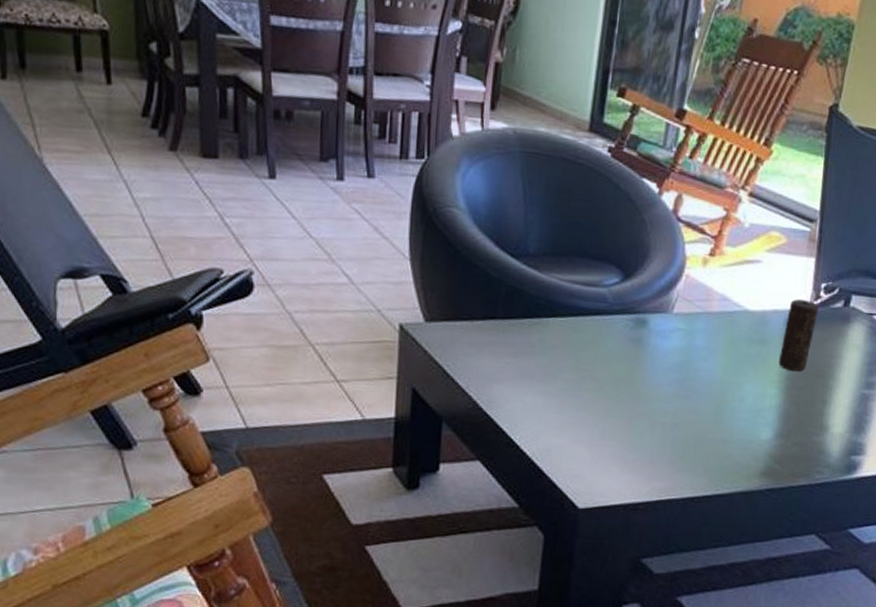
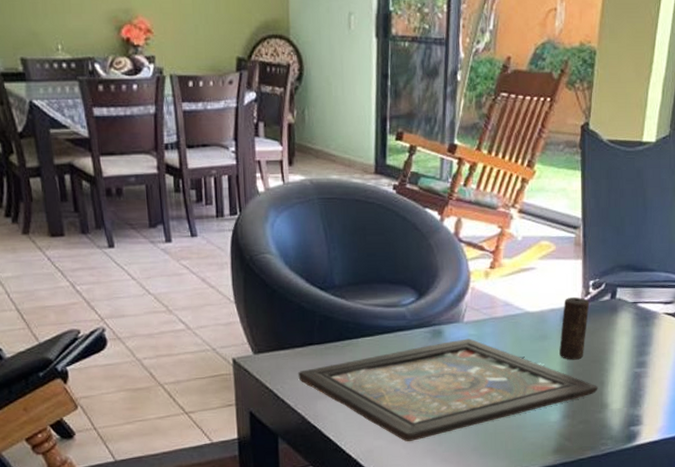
board game: none [474,332,819,444] -> present [298,338,598,441]

